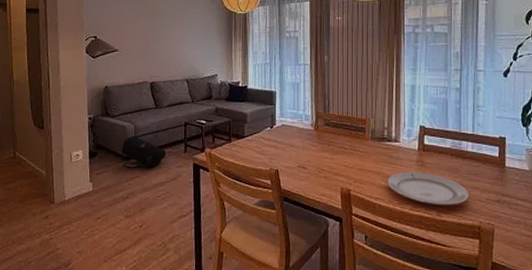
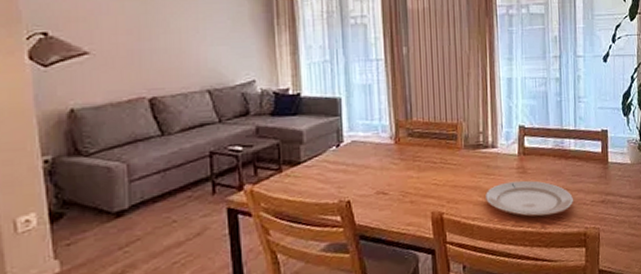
backpack: present [121,137,167,168] -> none [107,181,184,229]

